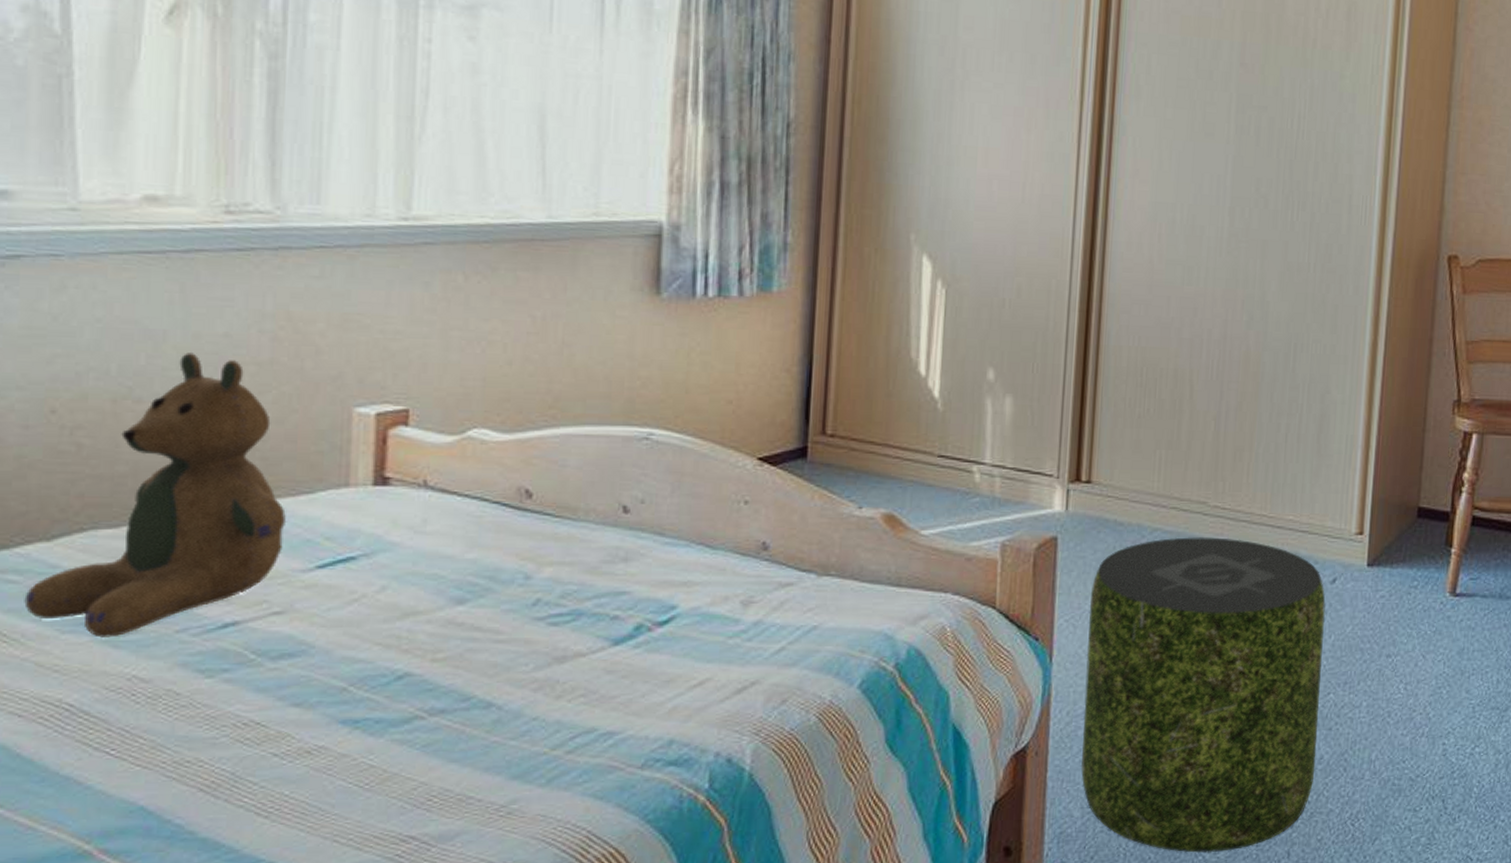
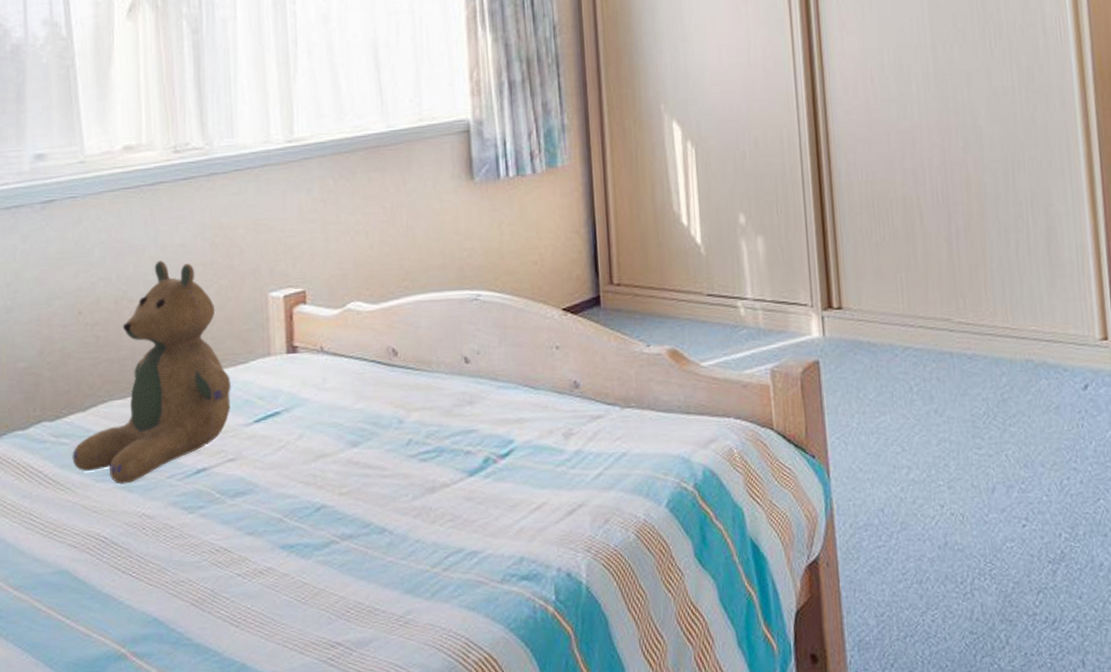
pouf: present [1081,537,1326,853] -> none [856,352,1097,662]

